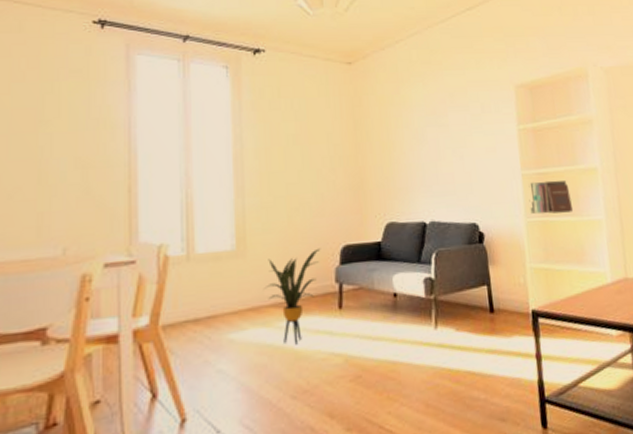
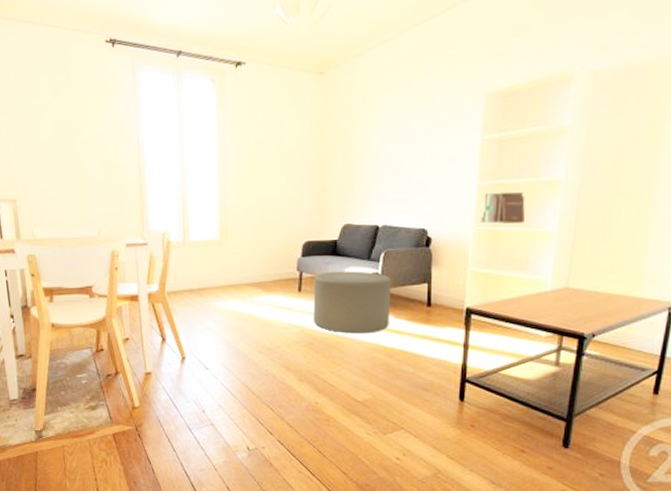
house plant: present [264,248,321,345] -> none [241,242,287,315]
pouf: none [357,277,451,357] -> present [313,271,391,334]

